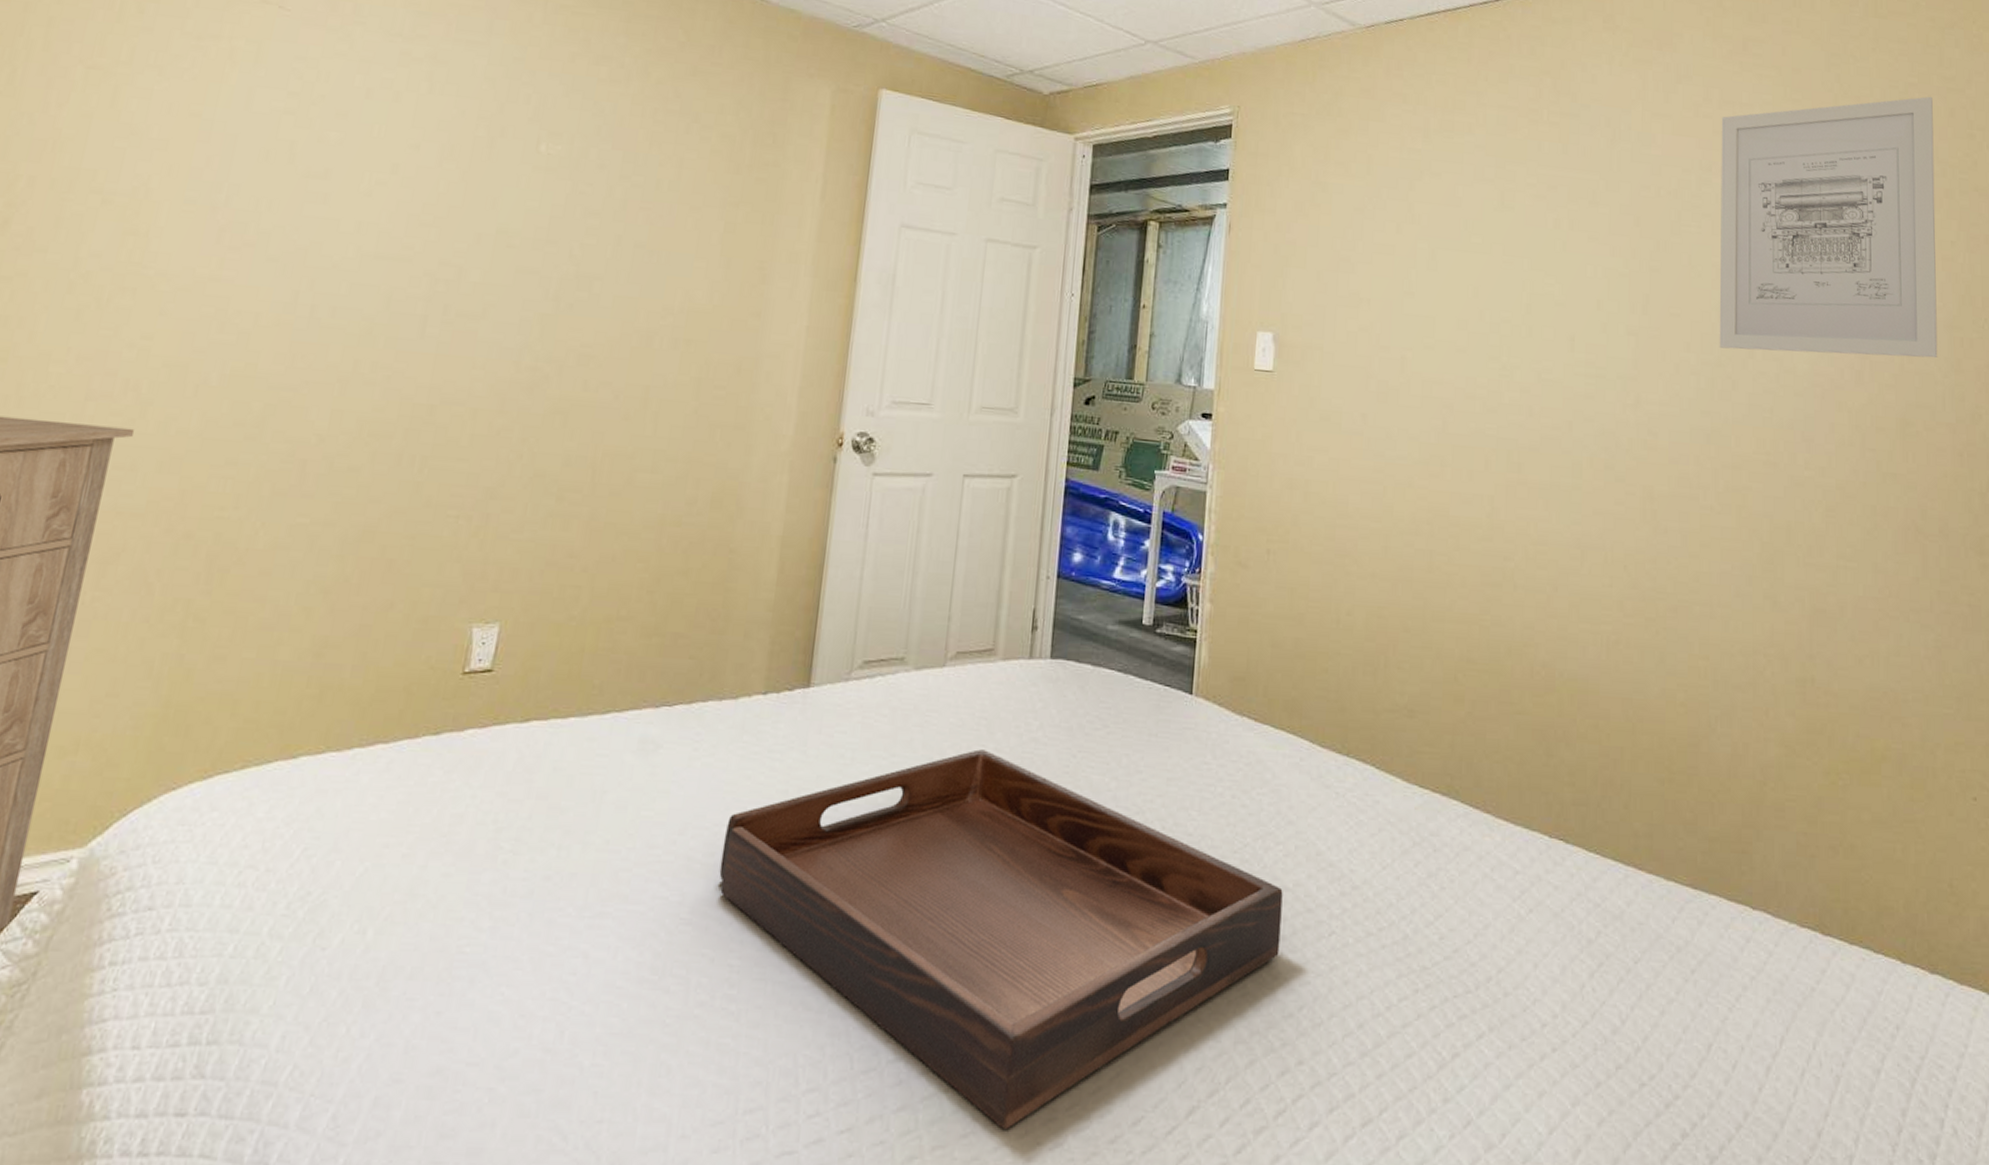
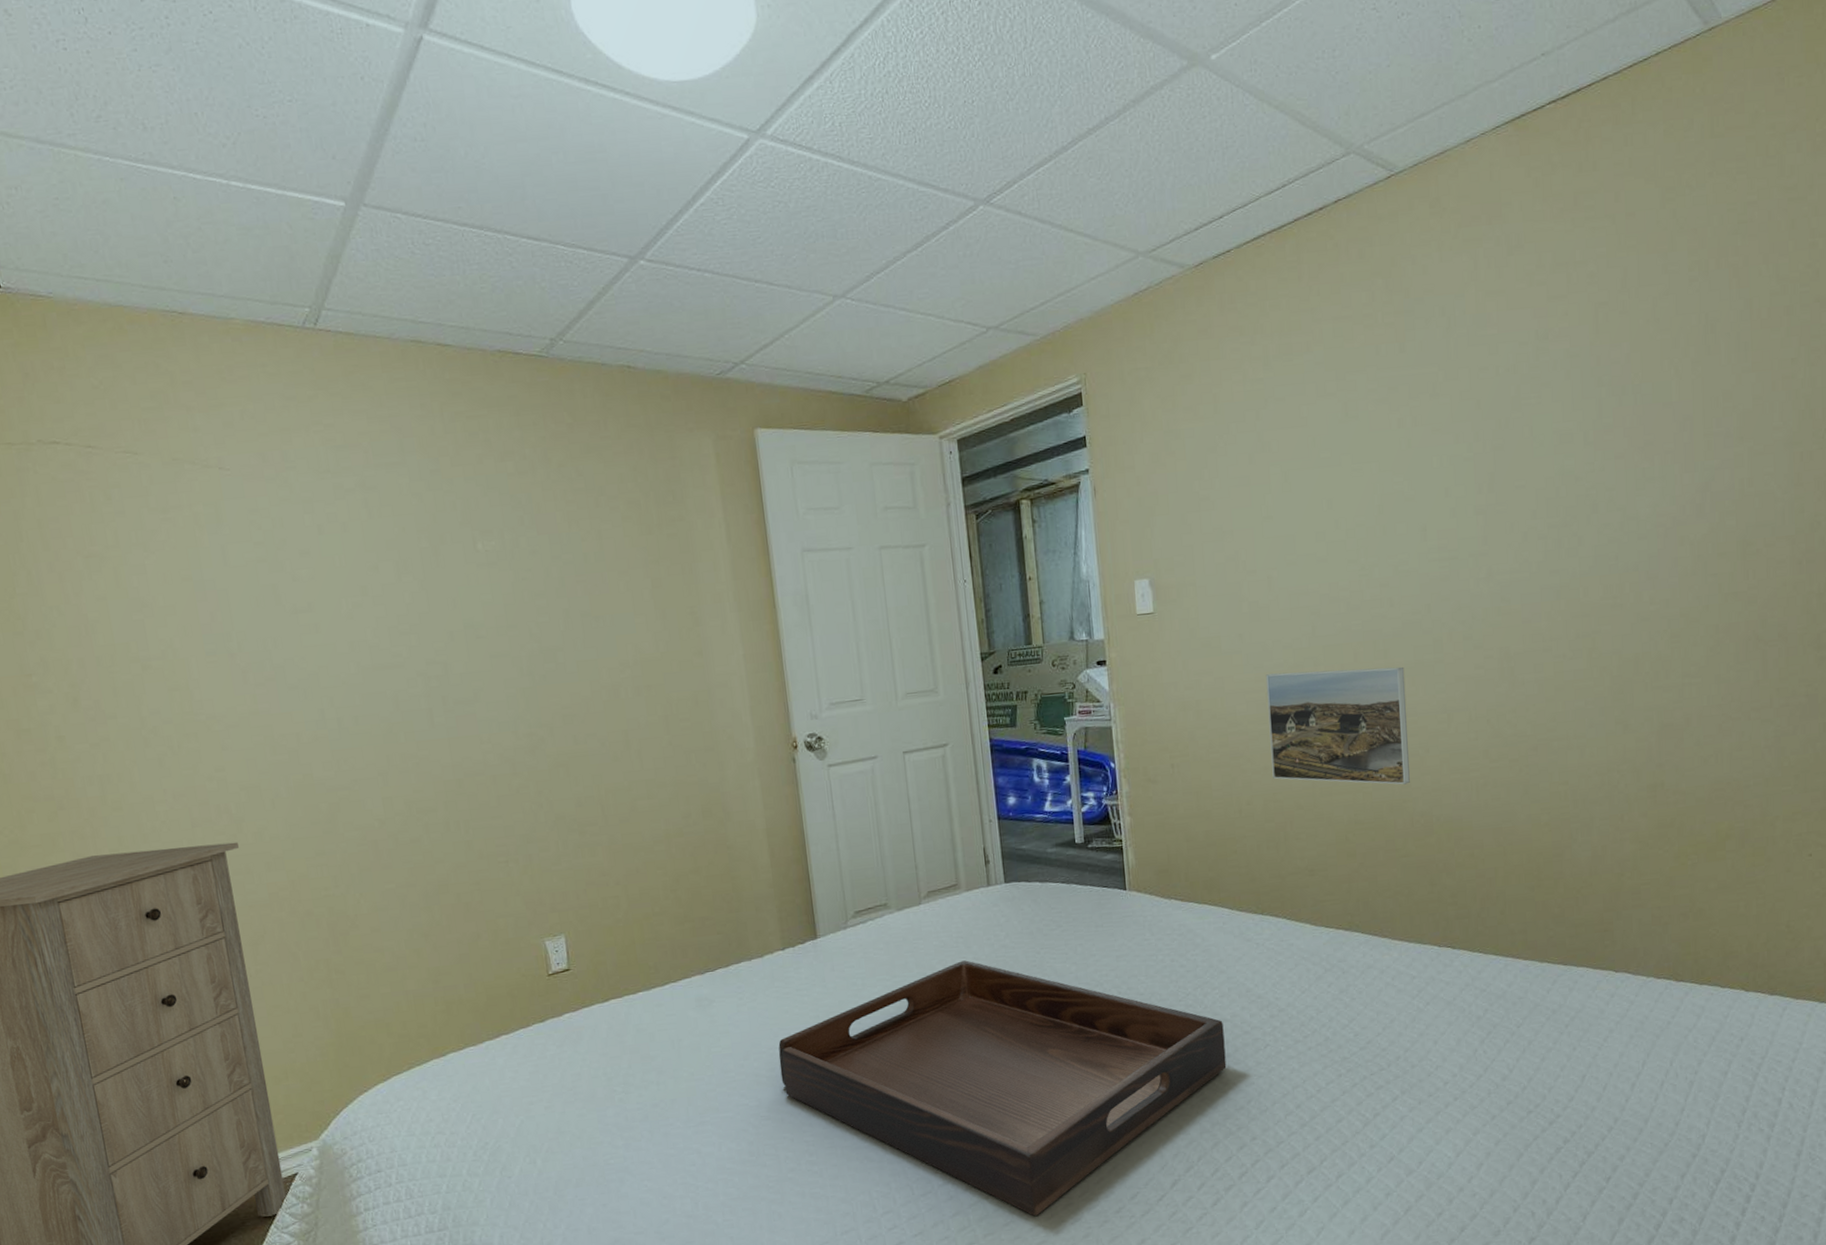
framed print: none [1380,465,1539,625] -> present [1265,666,1410,785]
wall art: present [1719,96,1938,359] -> none [1555,211,1778,509]

